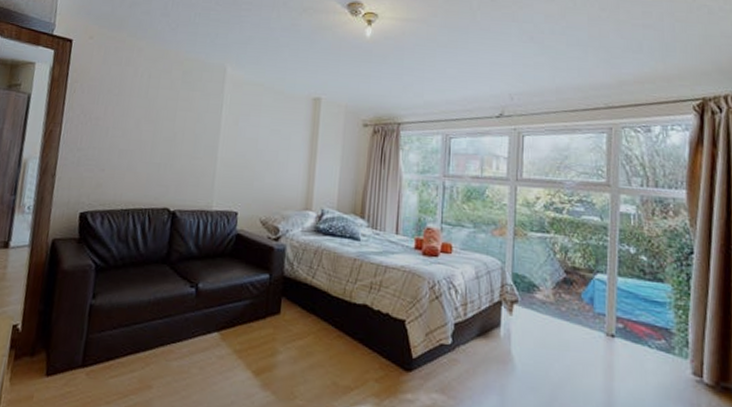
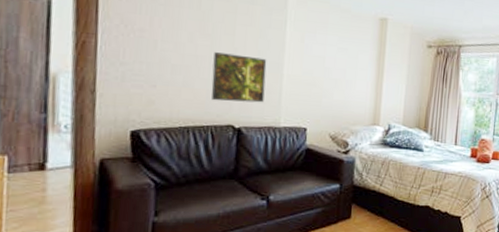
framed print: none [151,137,203,186] -> present [211,52,267,103]

